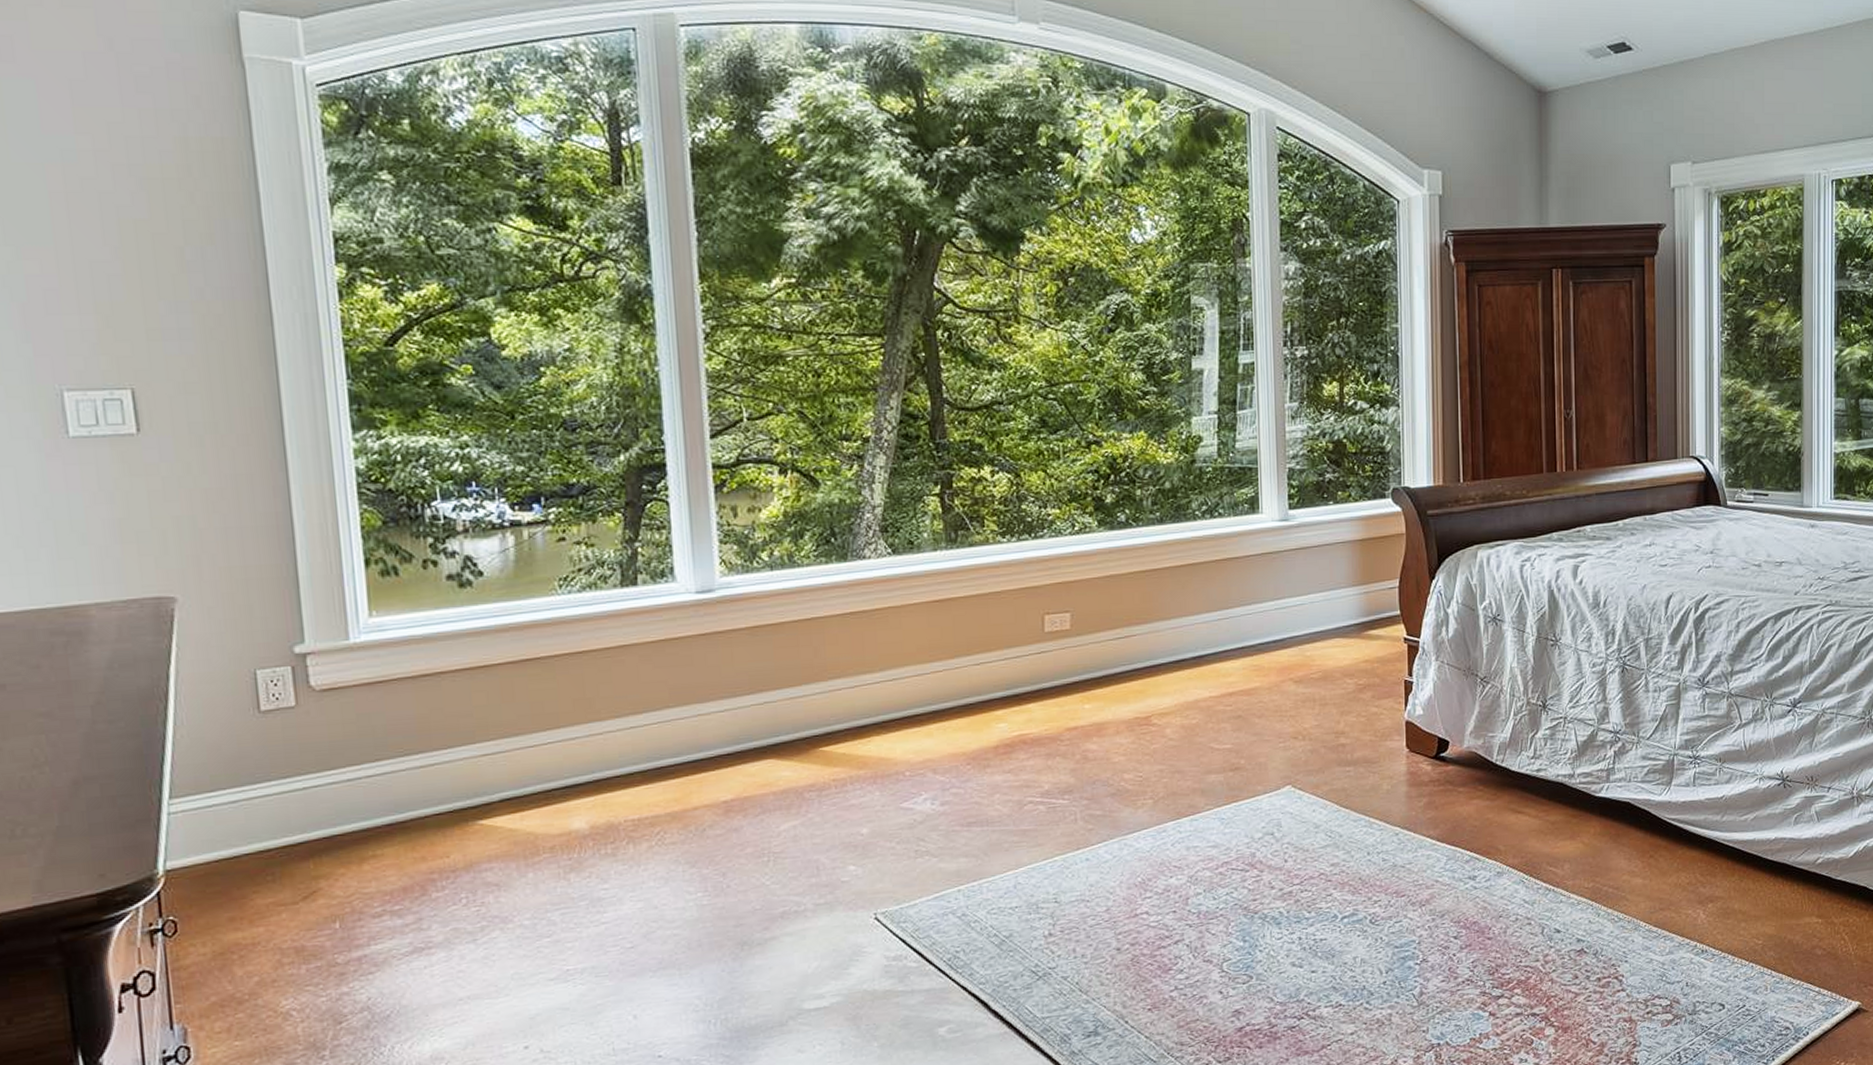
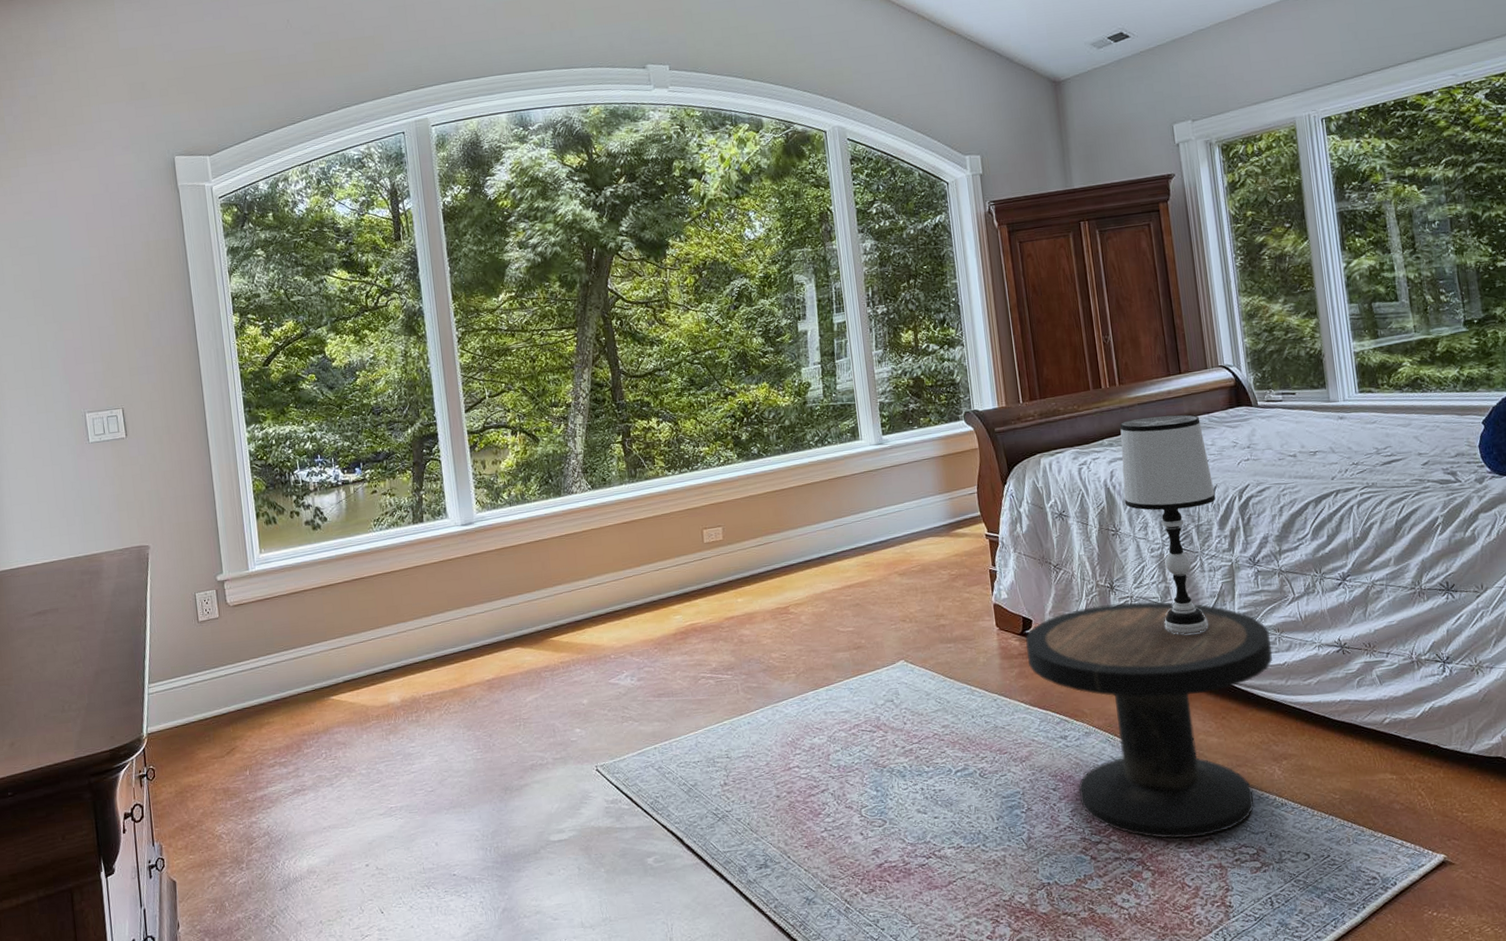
side table: none [1440,724,1710,991] -> present [1025,602,1272,839]
table lamp: none [1569,509,1670,762] -> present [1120,414,1216,634]

